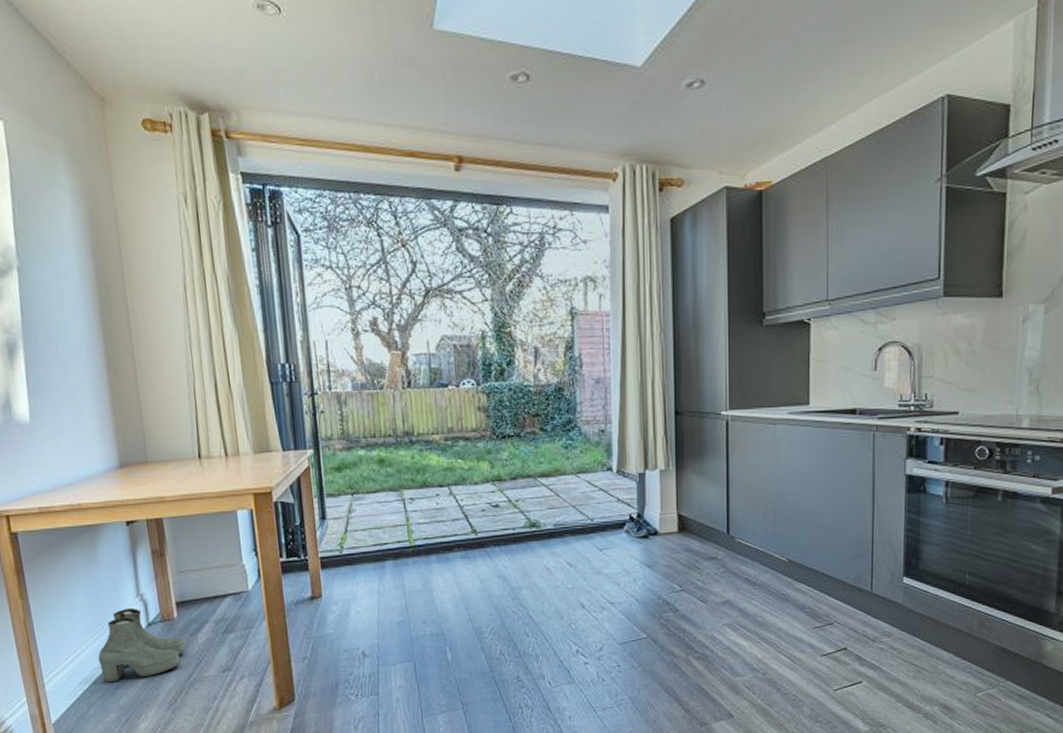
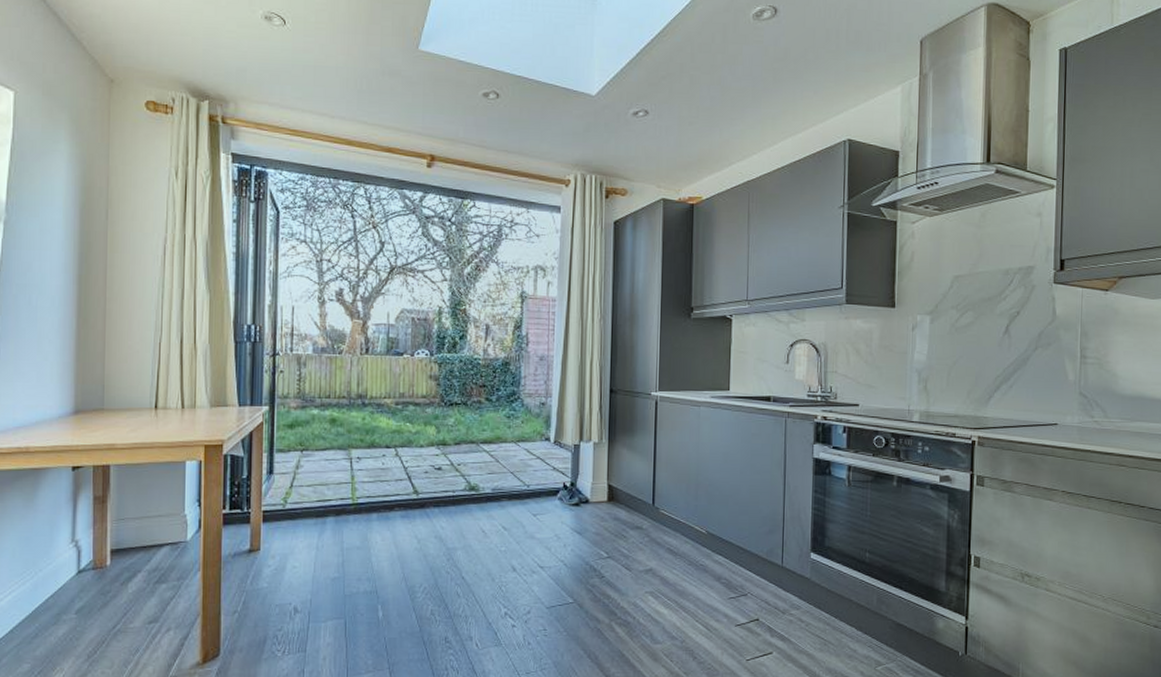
boots: present [98,607,186,683] -> none [20,553,114,631]

